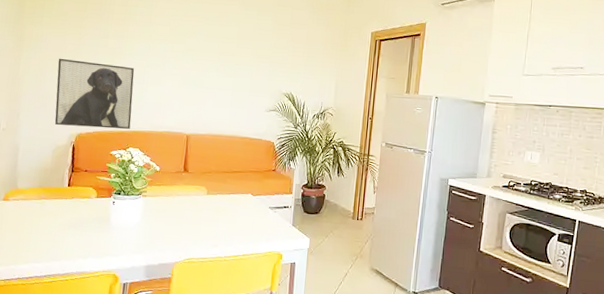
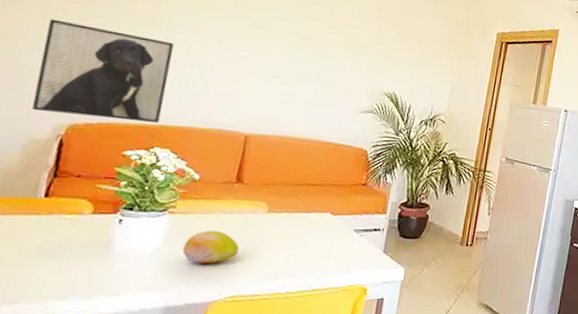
fruit: none [153,208,190,234] -> present [182,230,239,264]

